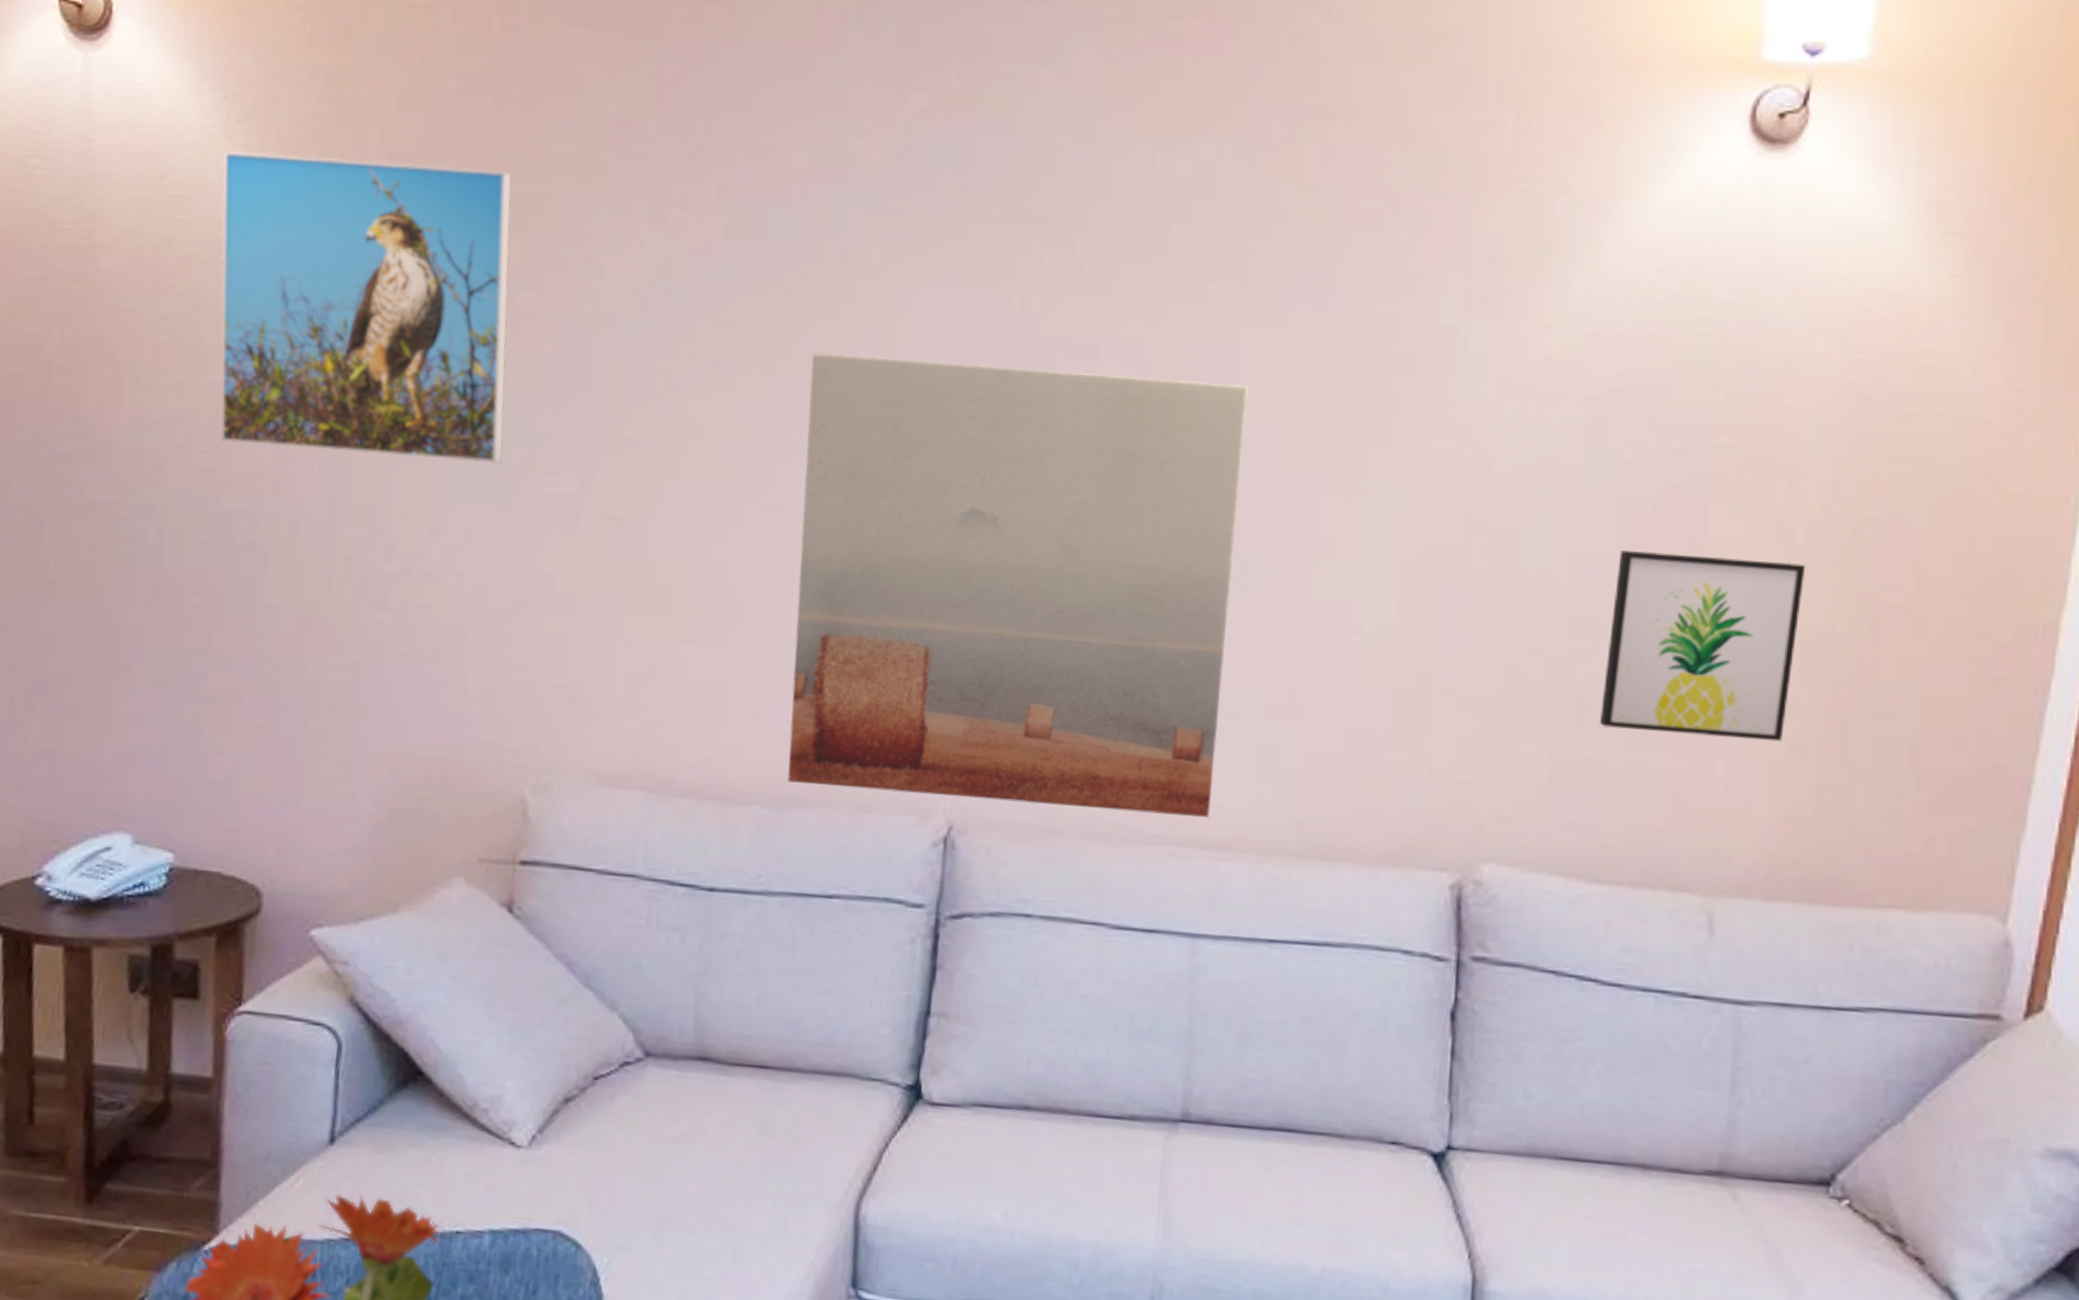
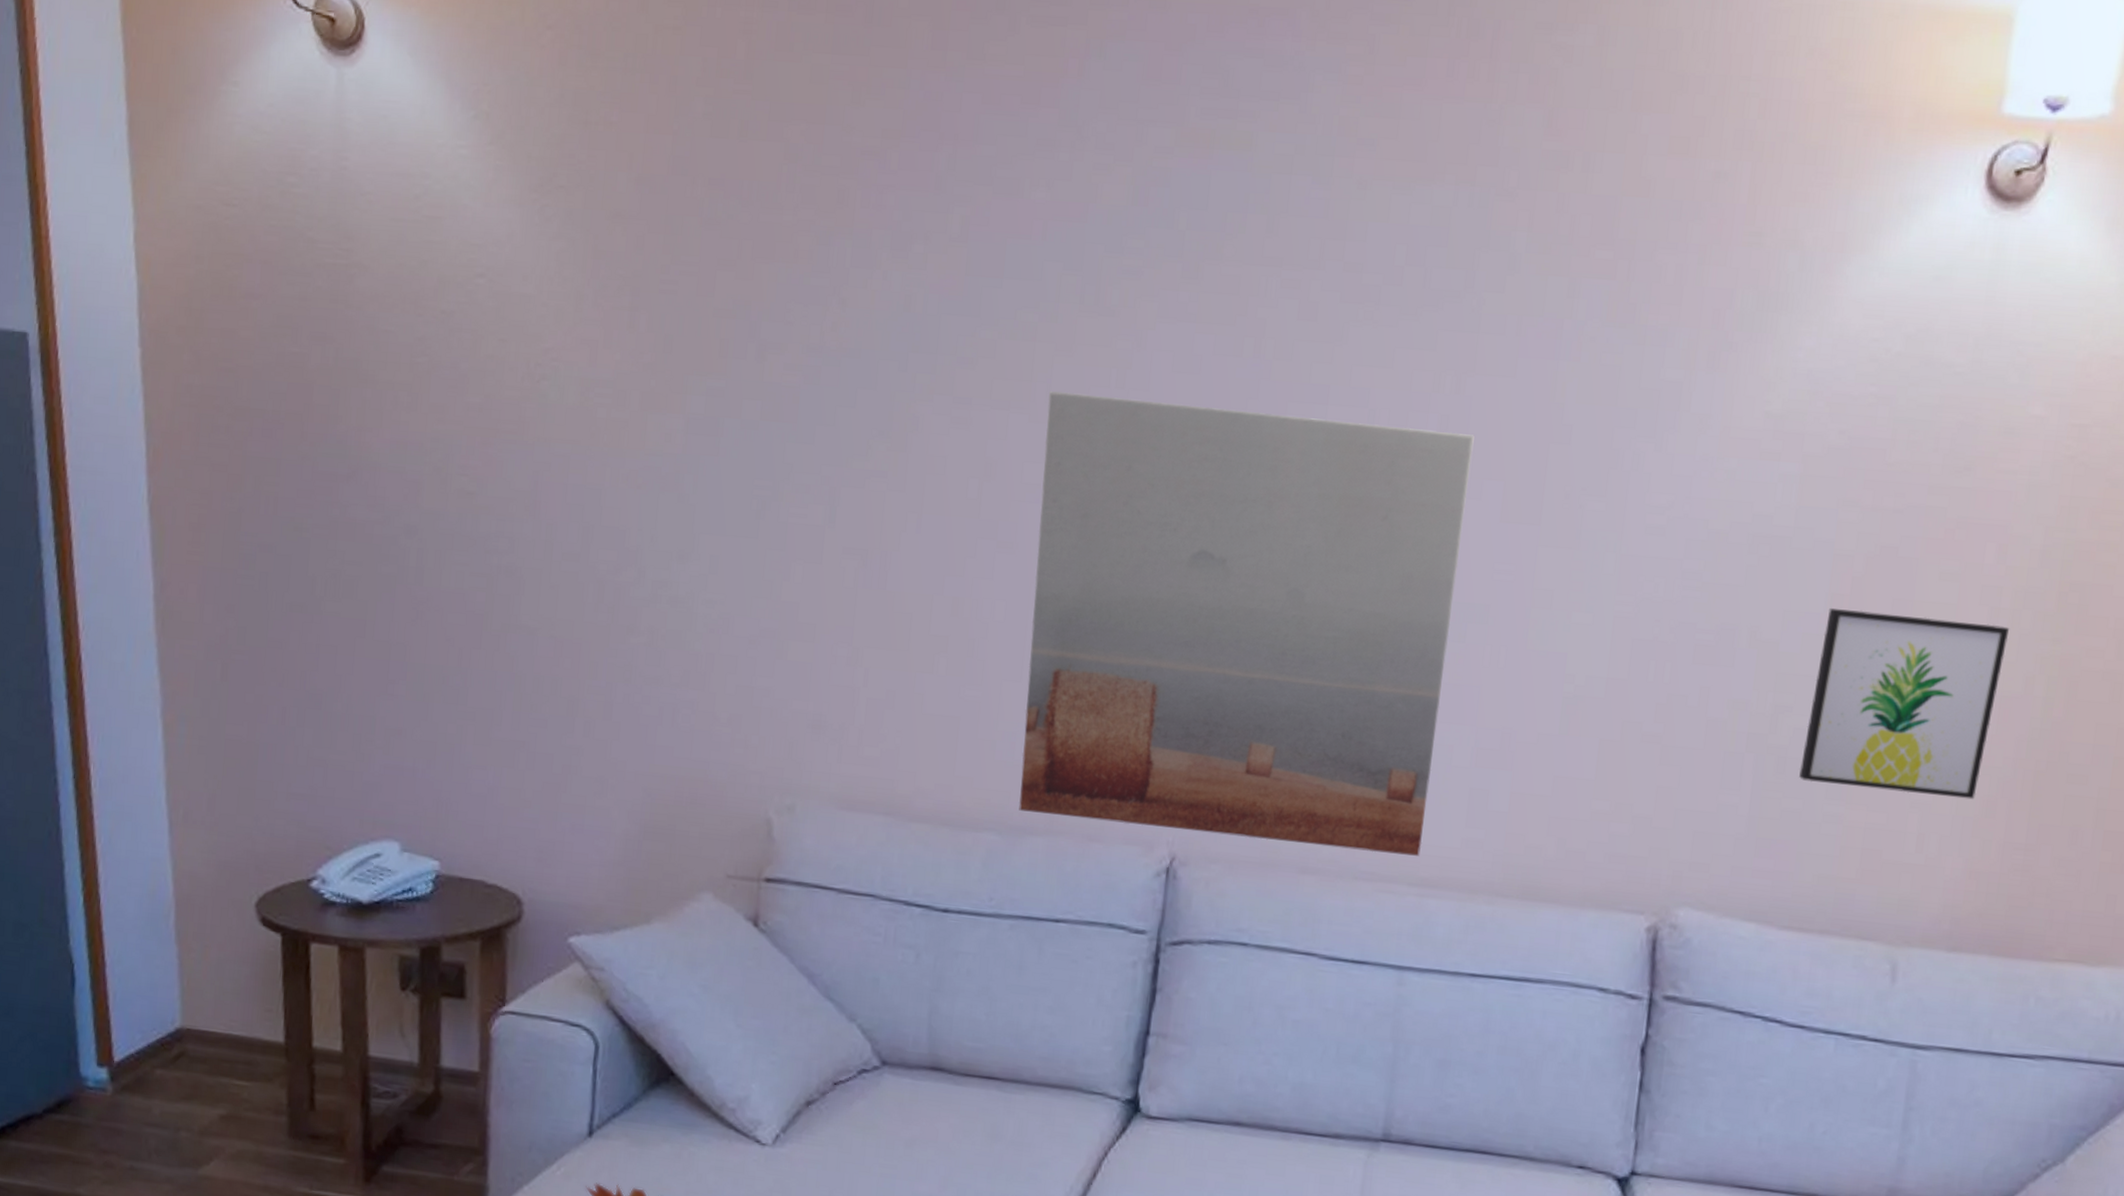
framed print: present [219,151,512,464] -> none [475,172,758,494]

